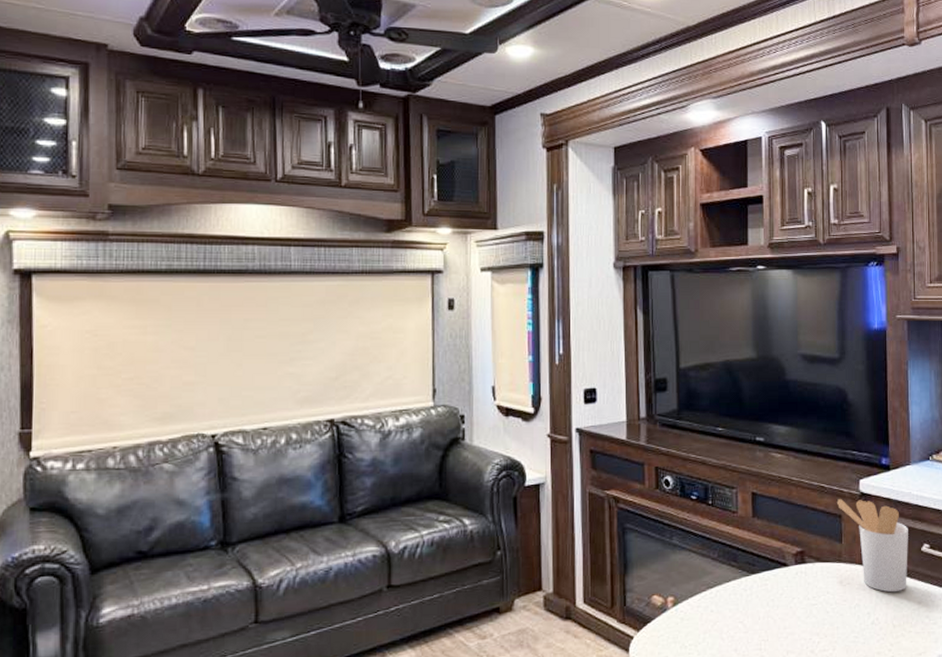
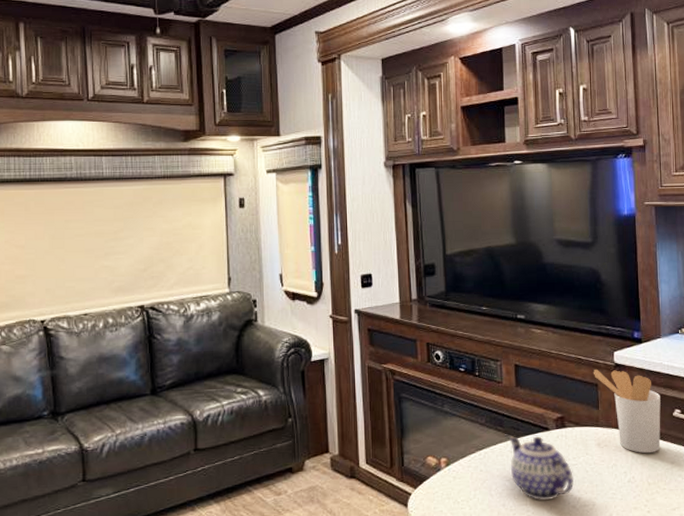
teapot: none [744,572,814,644] -> present [509,436,574,500]

